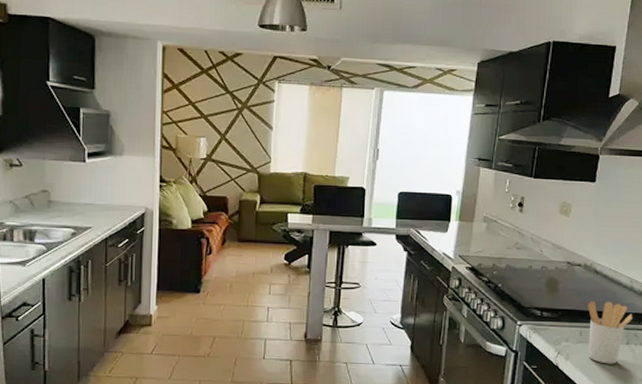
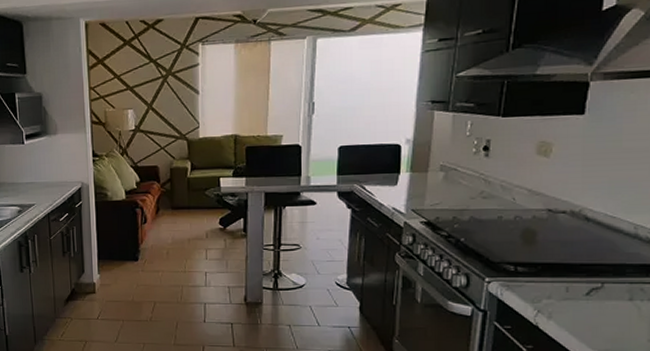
utensil holder: present [588,300,633,364] -> none [577,252,638,323]

